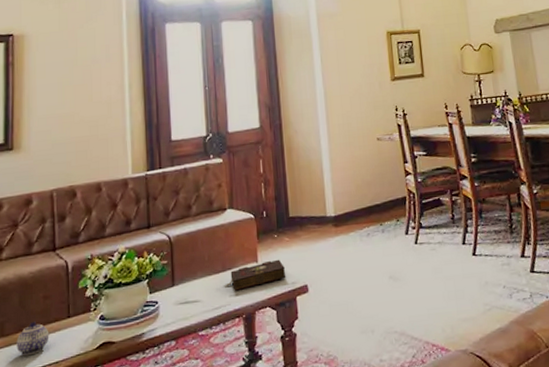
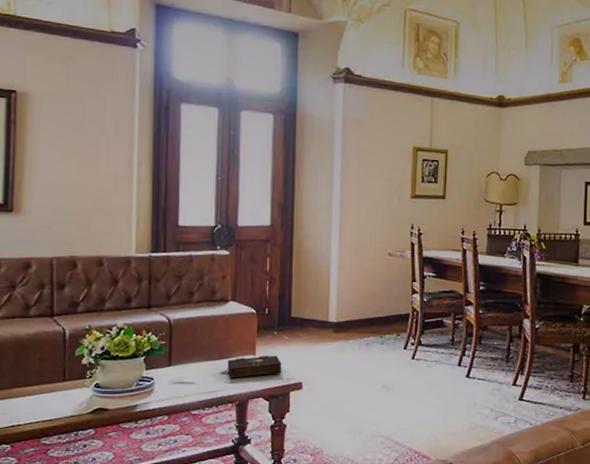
teapot: present [16,321,49,356] -> none [11,380,44,411]

